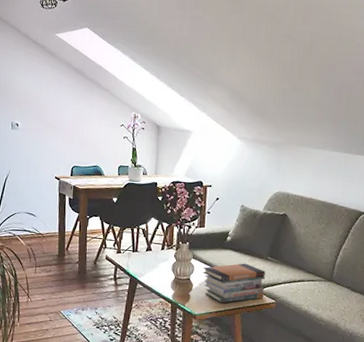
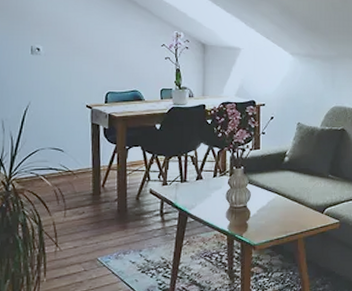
book stack: present [203,263,265,303] -> none [261,183,327,229]

